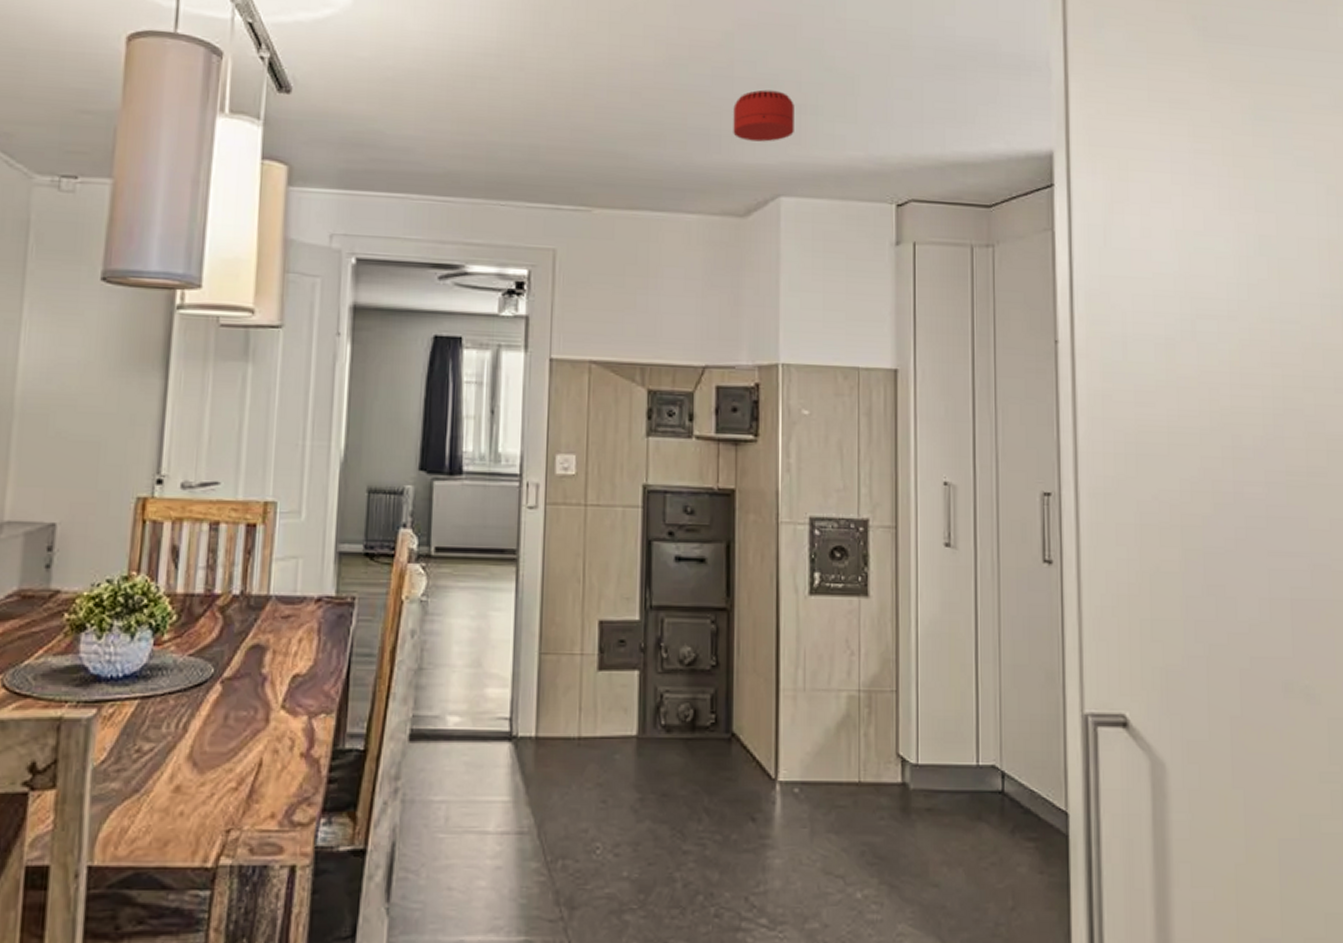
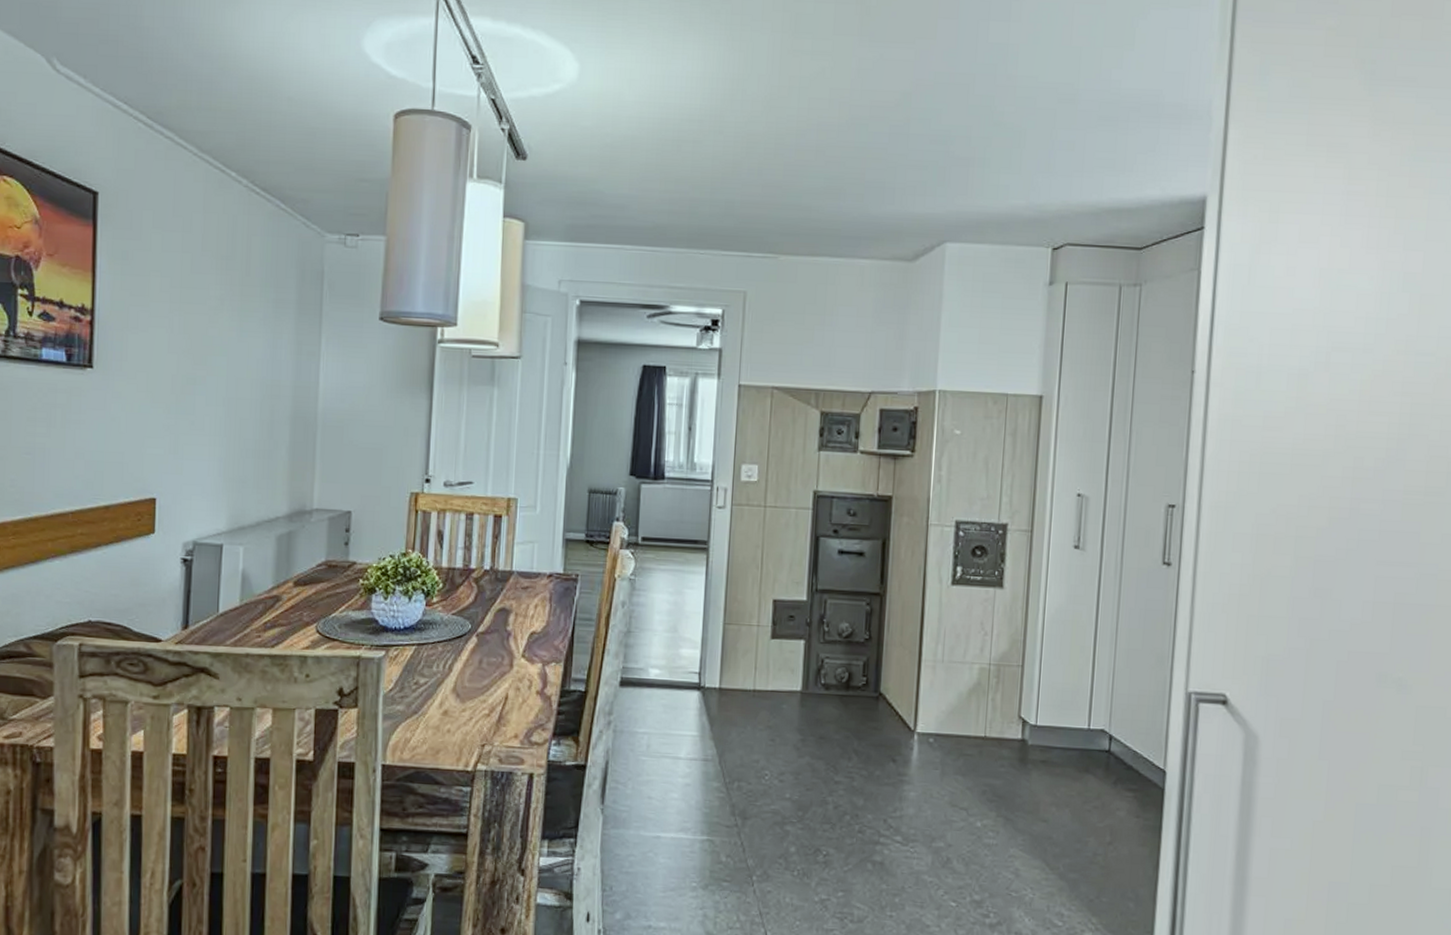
smoke detector: present [733,89,794,142] -> none [906,145,964,193]

